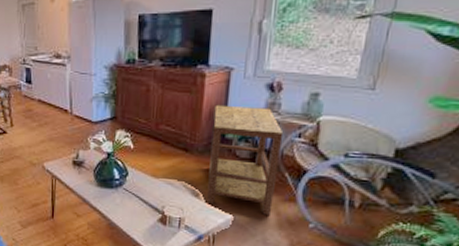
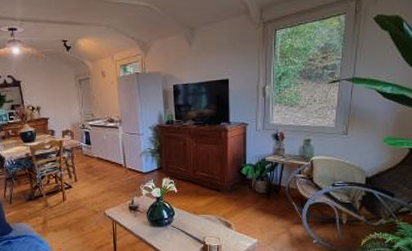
side table: present [207,104,284,215] -> none [236,152,288,236]

